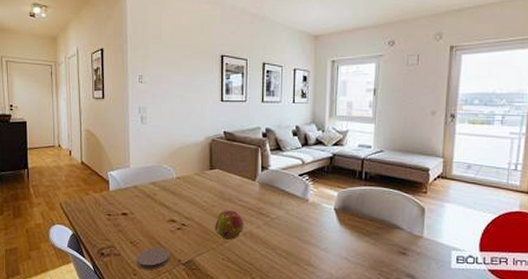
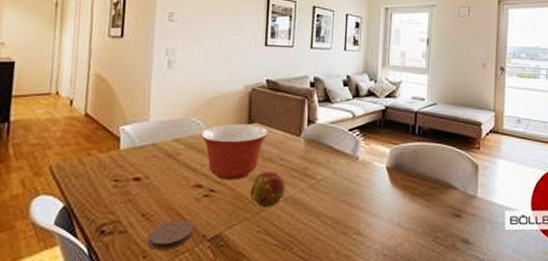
mixing bowl: none [172,170,228,217] -> present [201,124,269,180]

